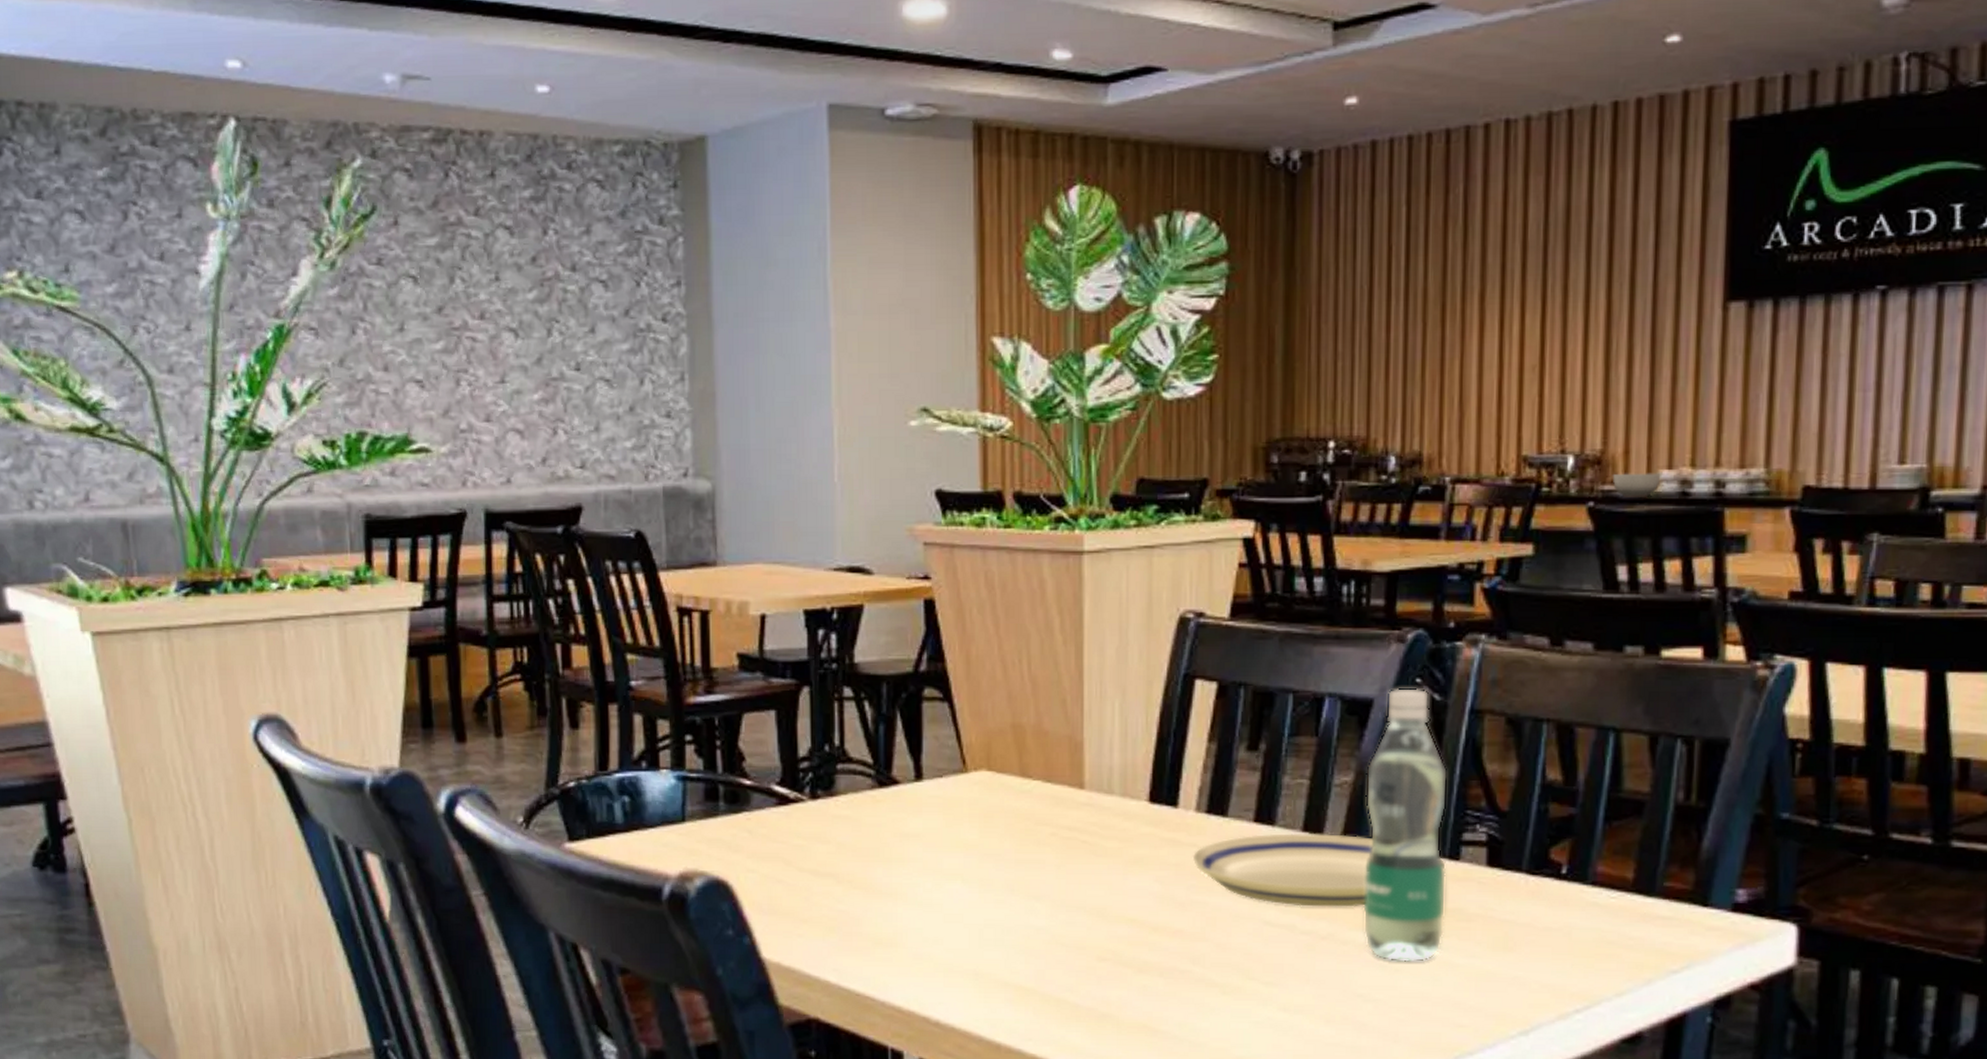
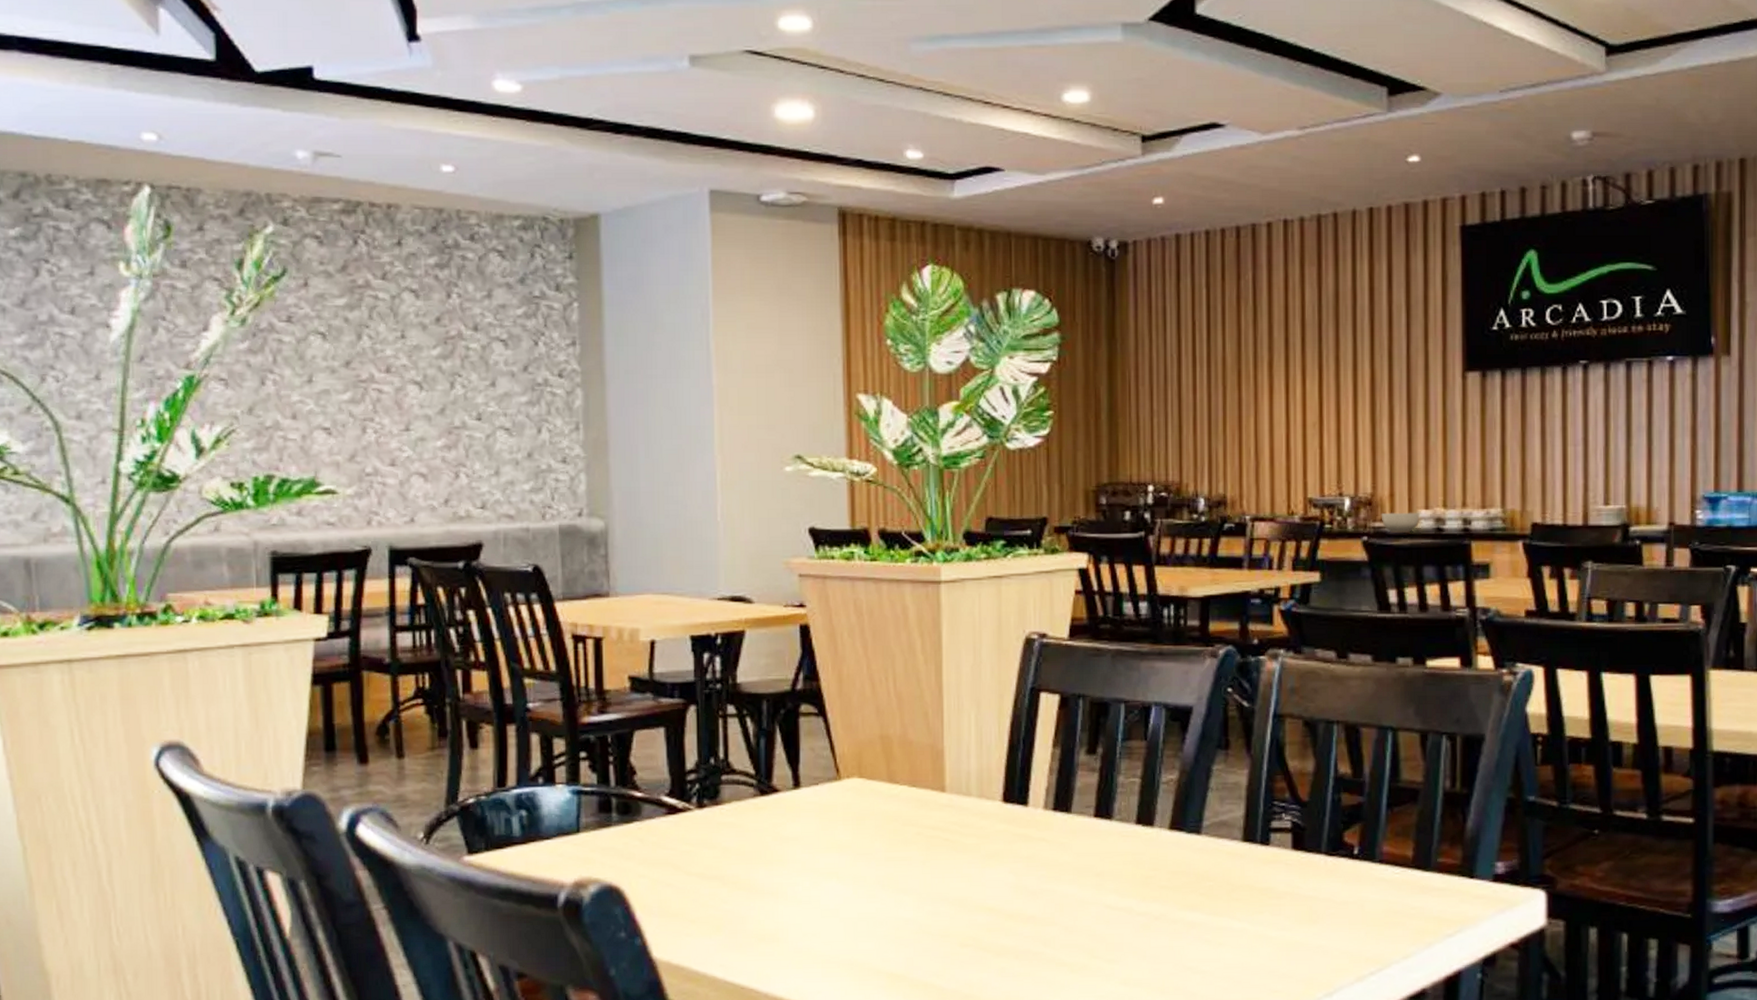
plate: present [1192,833,1446,907] -> none [1041,826,1258,891]
bottle: present [1363,687,1448,962] -> none [1188,696,1260,937]

